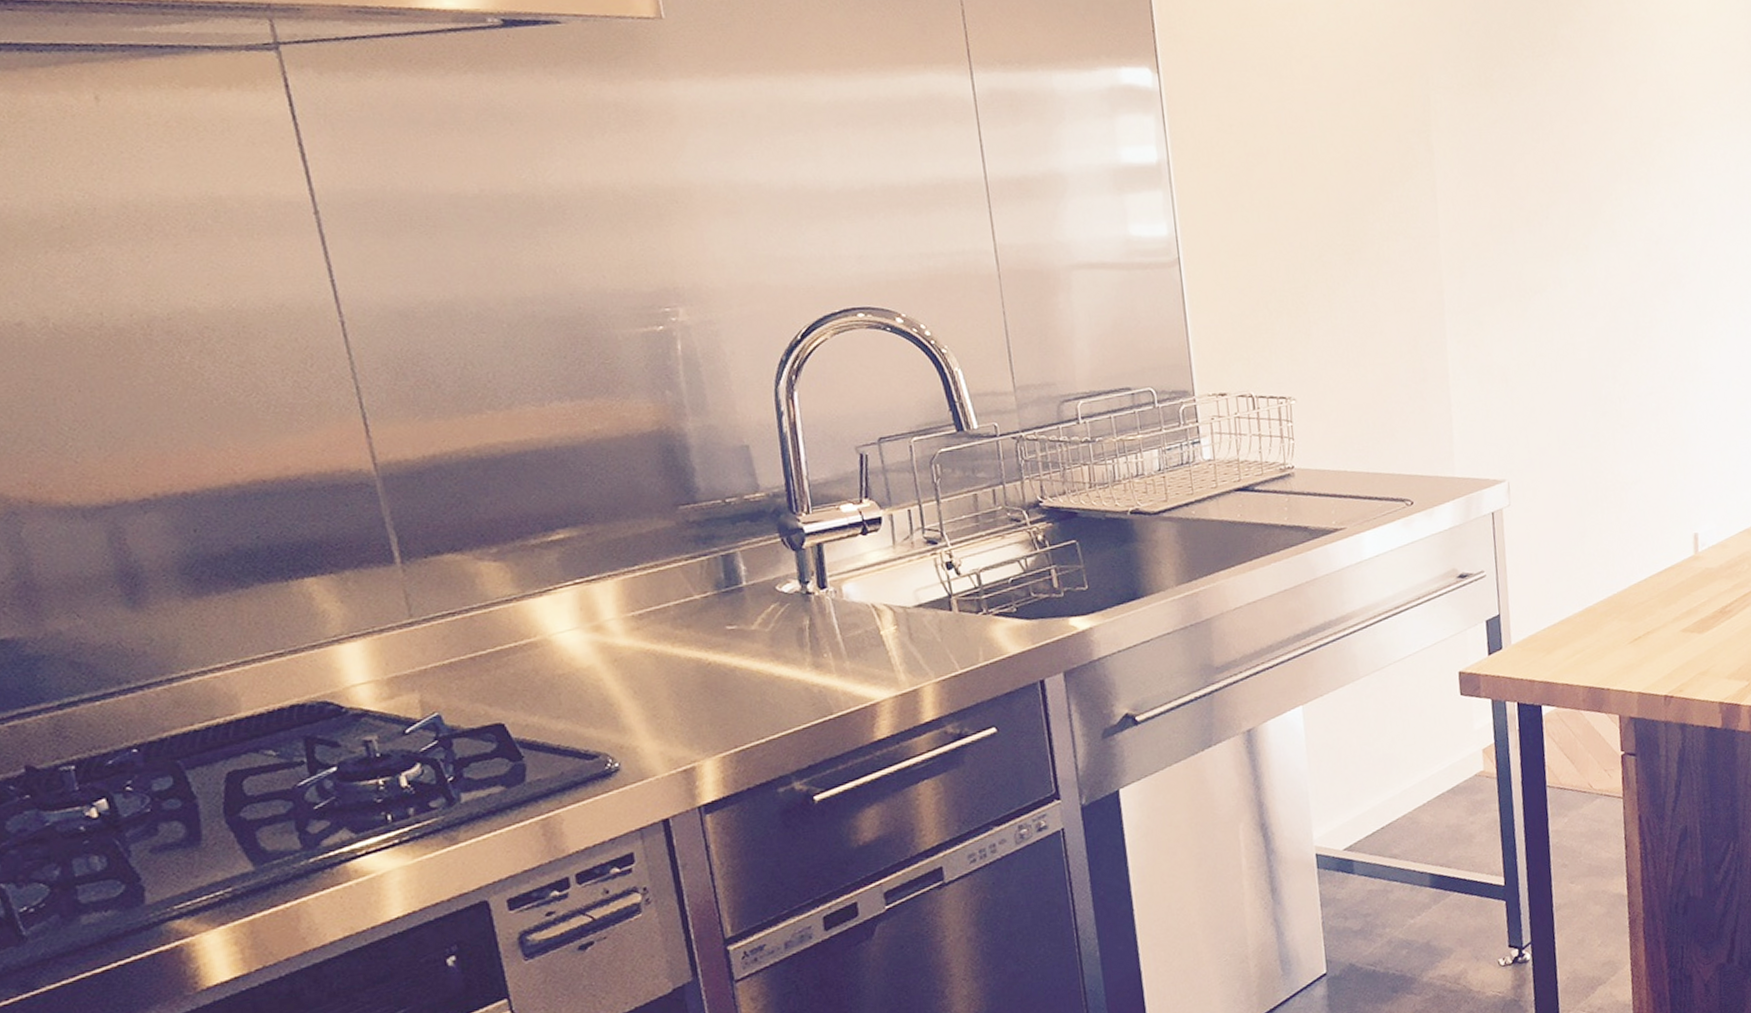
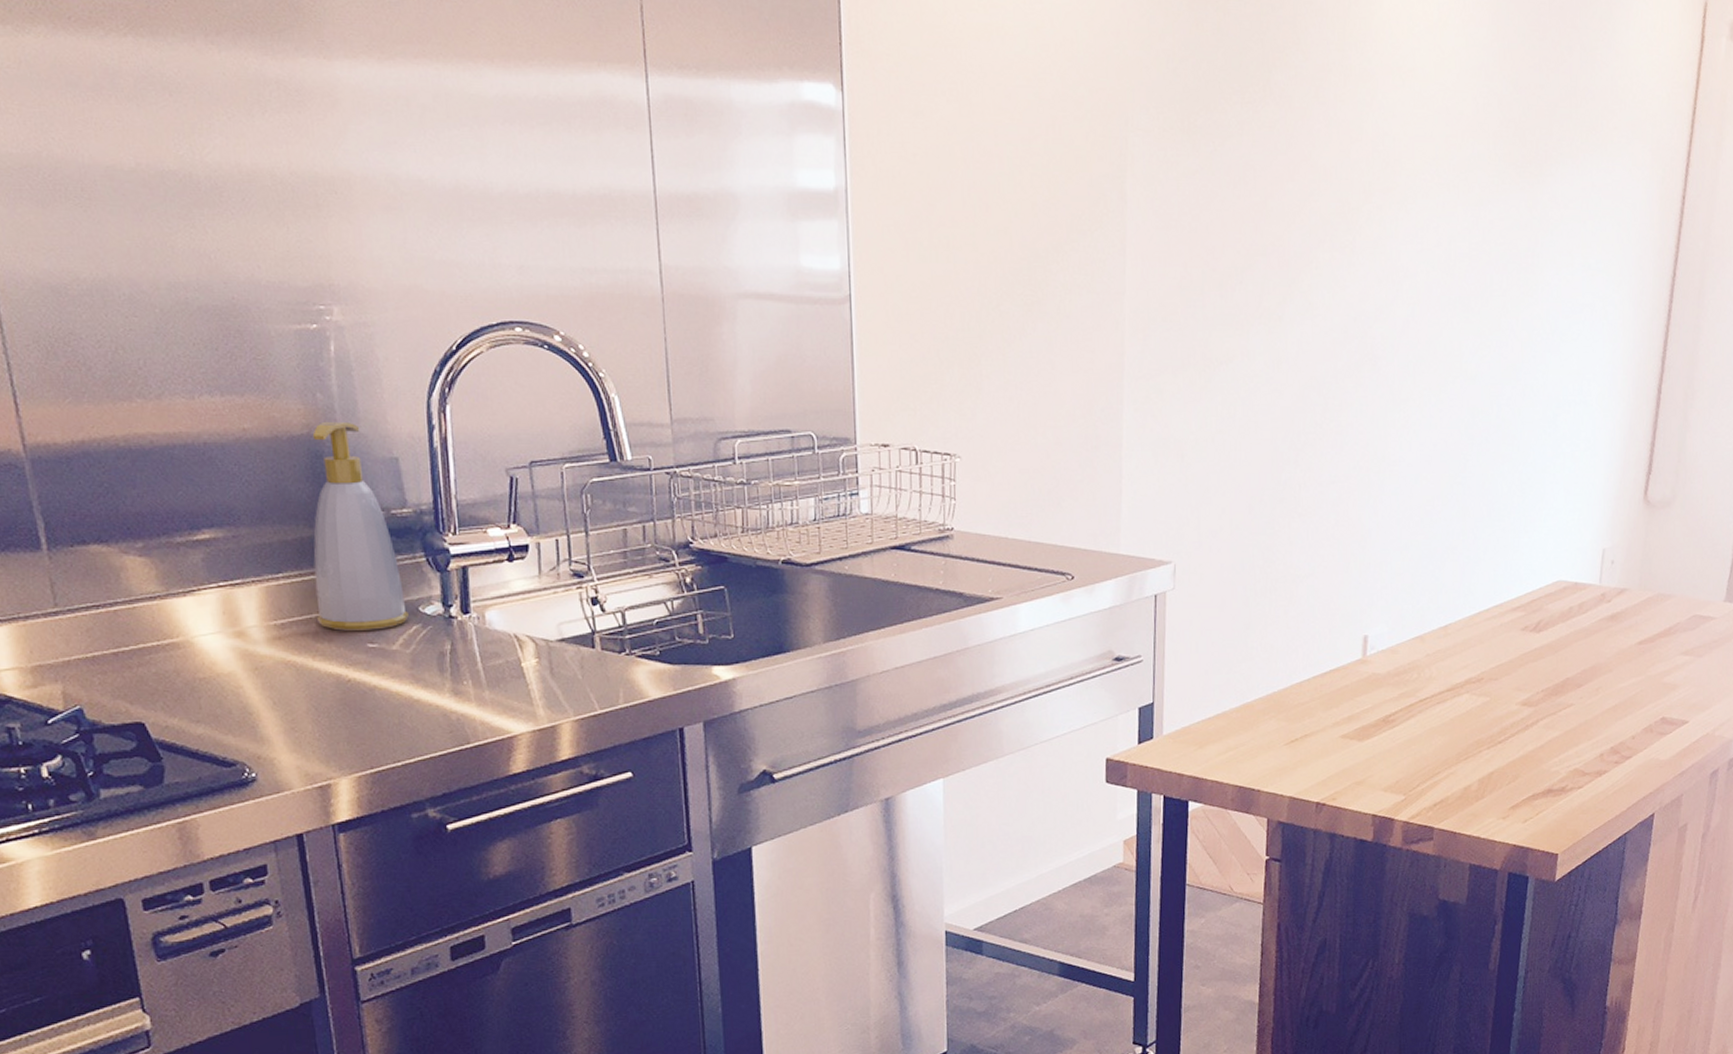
soap bottle: none [663,415,766,616] -> present [312,421,409,631]

